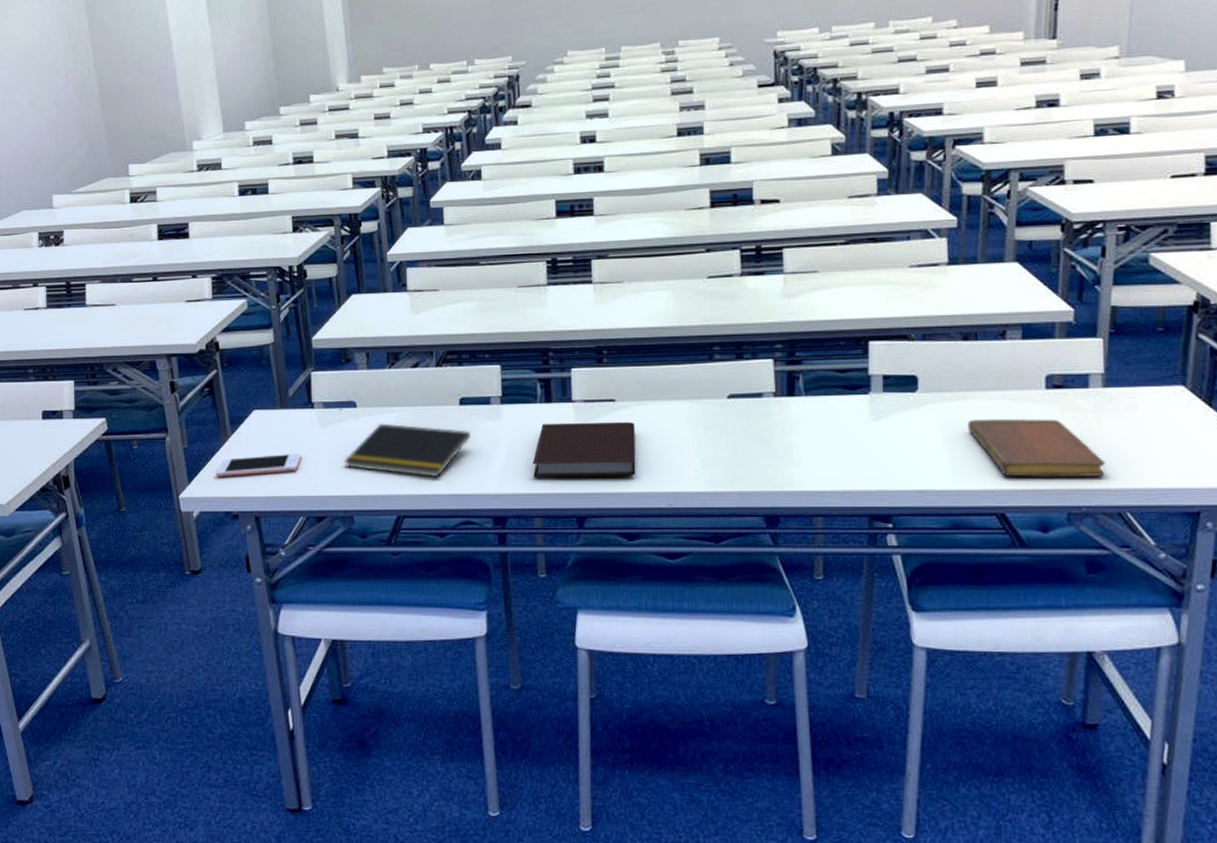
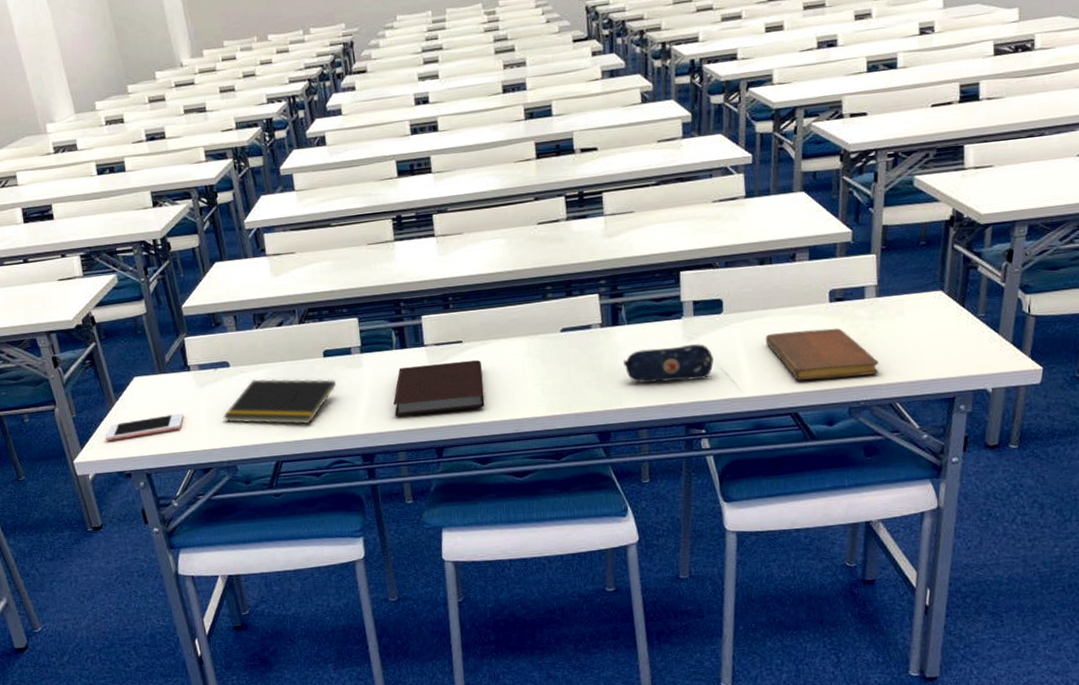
pencil case: none [799,424,905,466] -> present [623,344,714,383]

